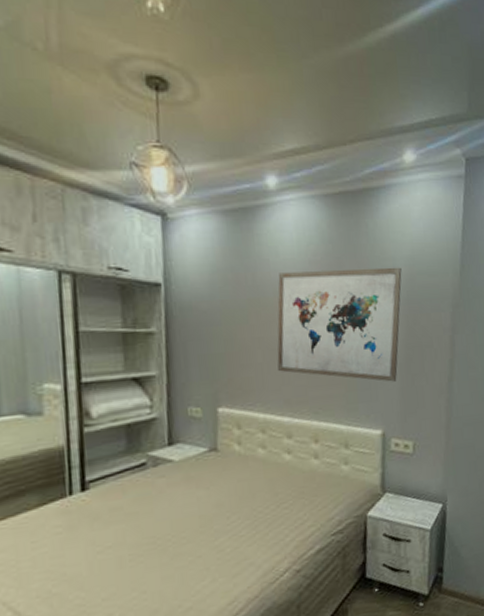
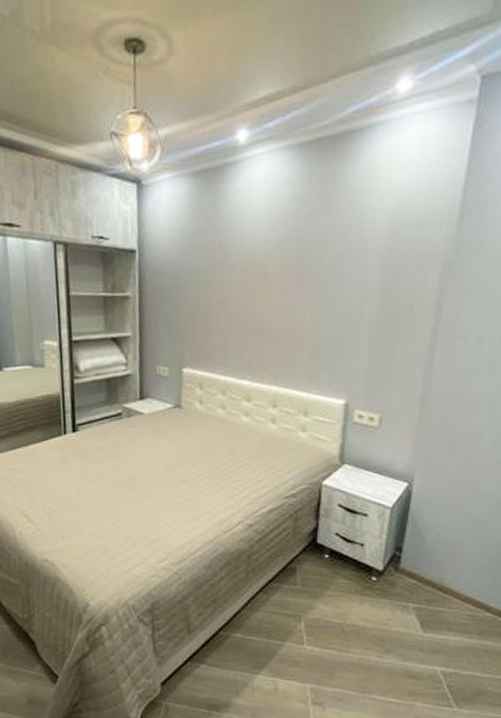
wall art: present [277,267,402,382] -> none [240,221,383,350]

